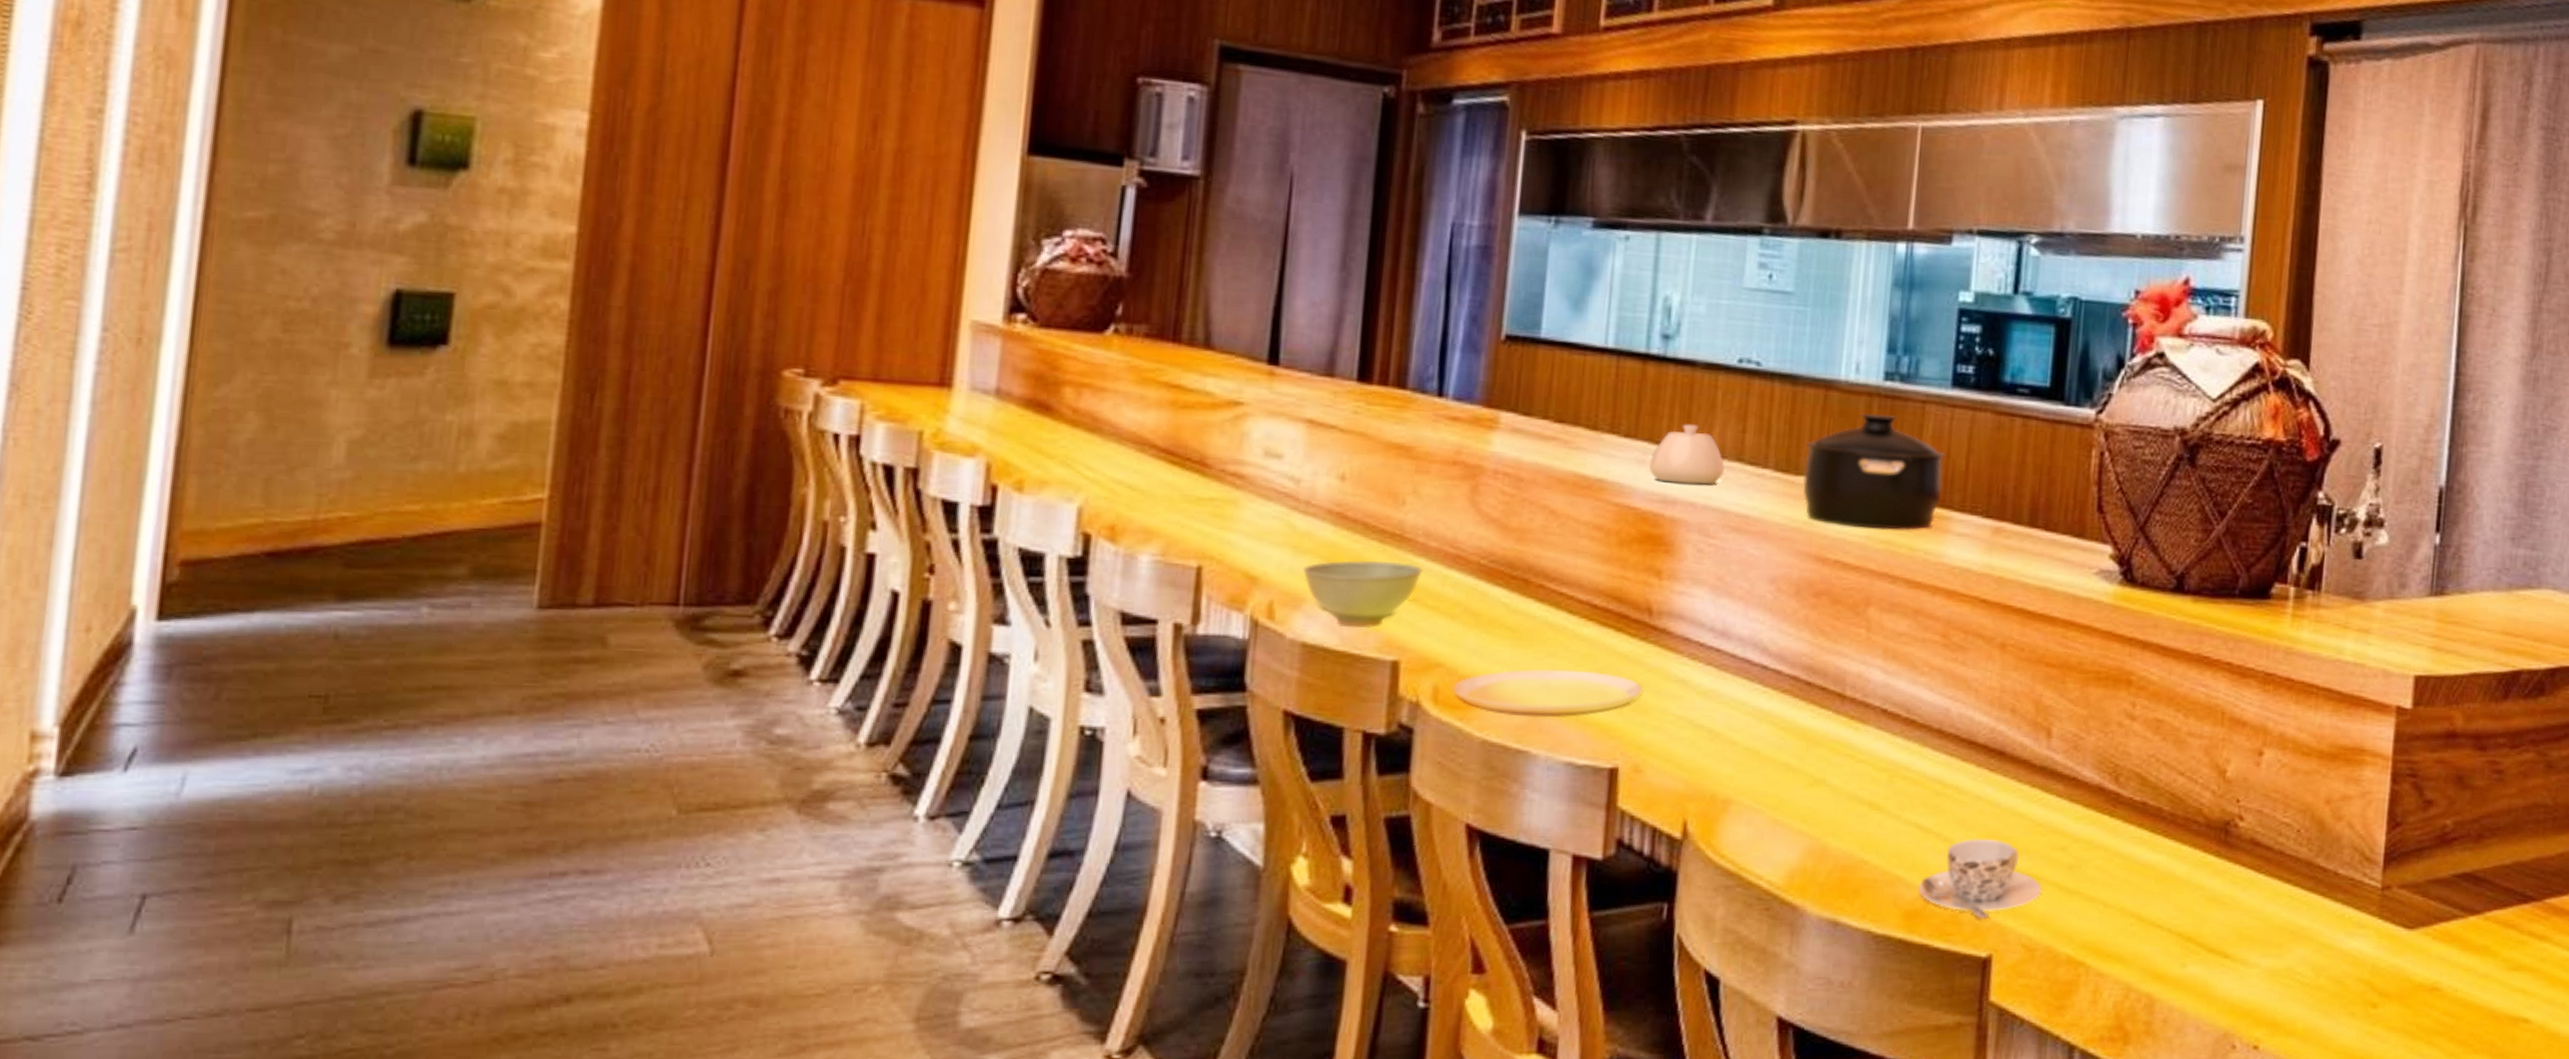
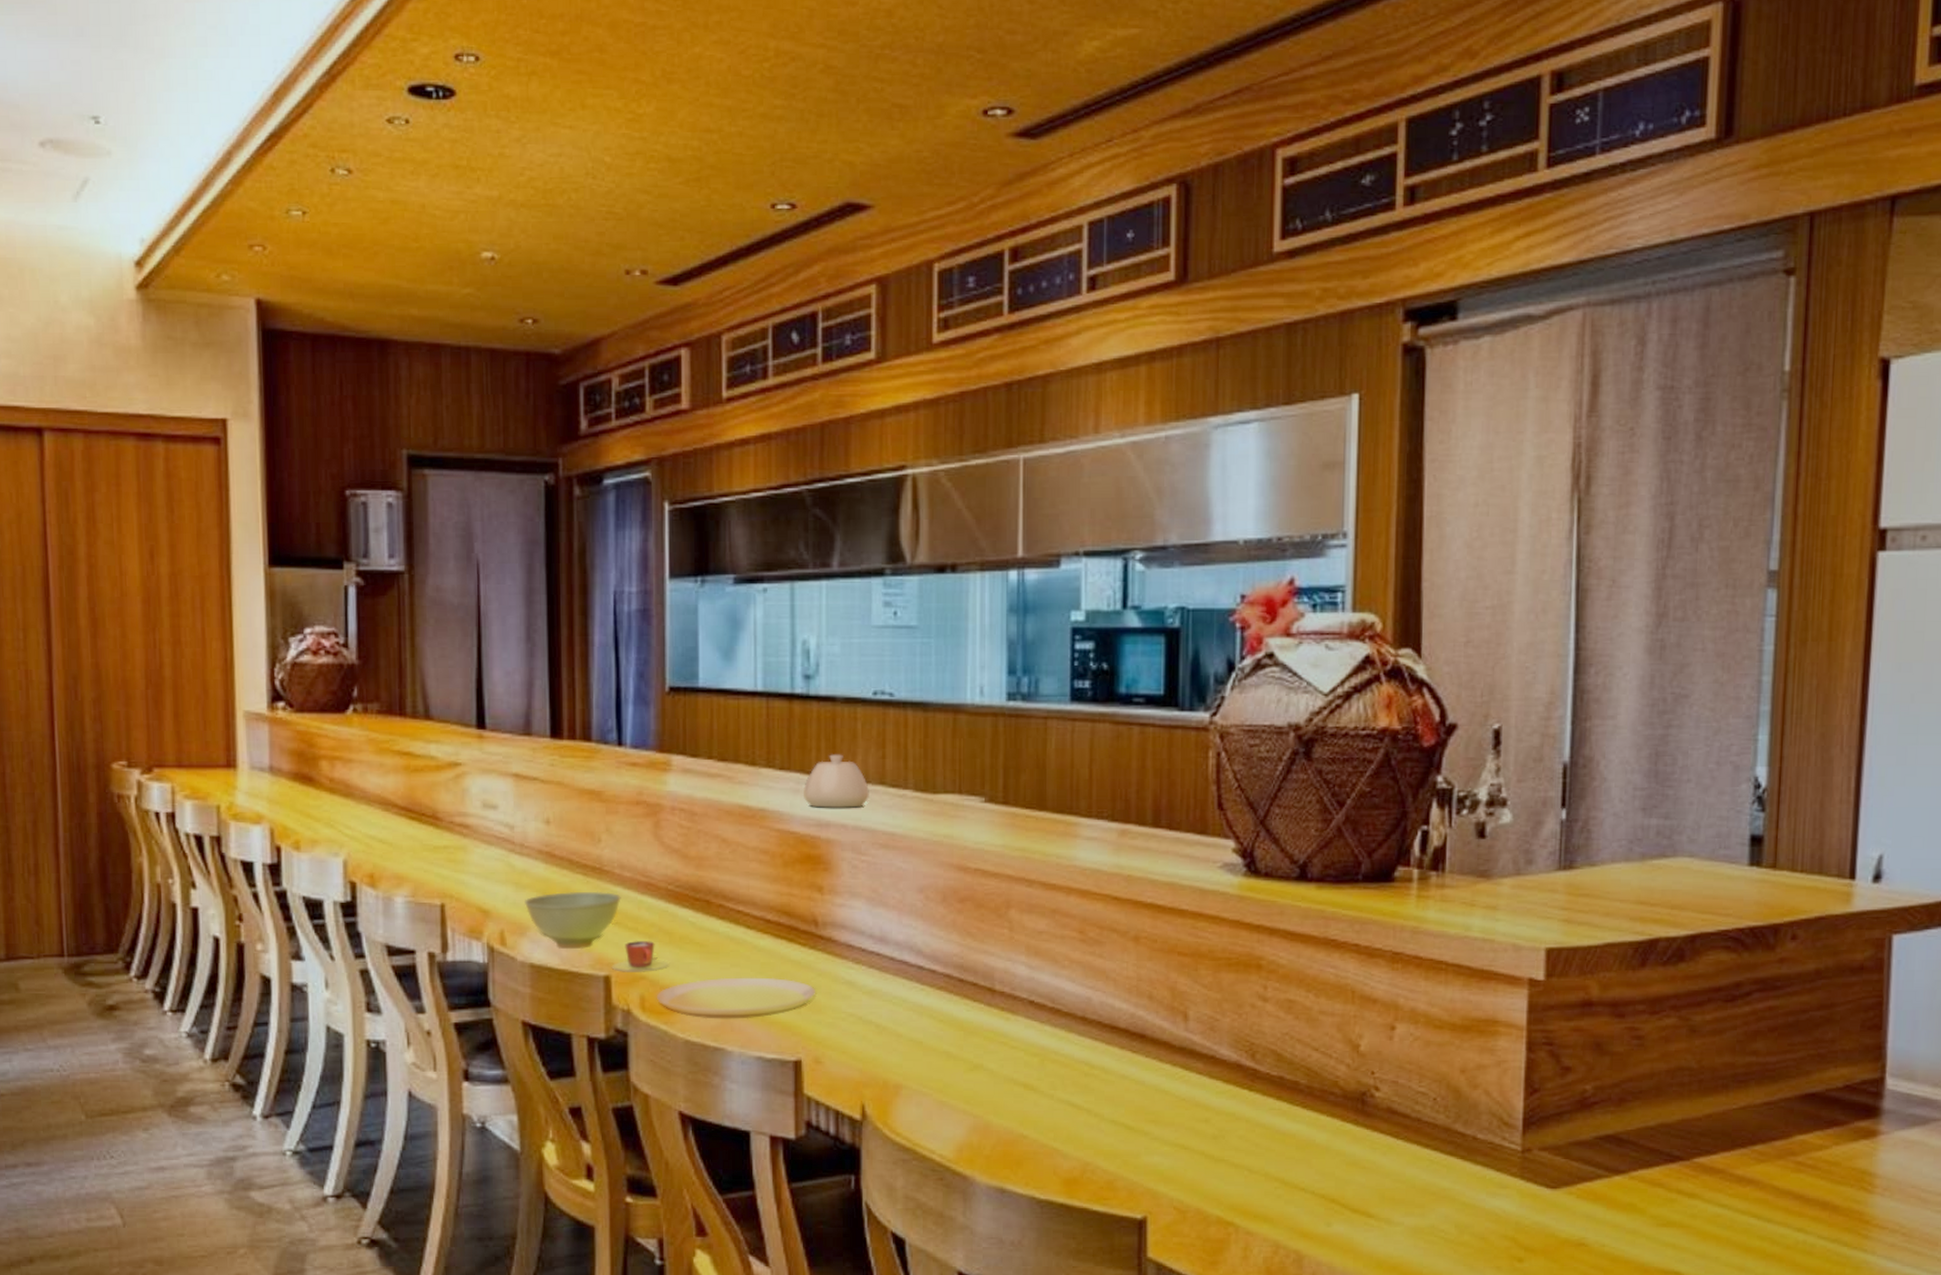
teacup: none [1401,622,1474,660] -> present [611,941,671,974]
saucepan: present [1803,414,1945,529] -> none [941,732,1068,837]
teacup: present [1918,838,2042,919] -> none [1075,1113,1189,1185]

